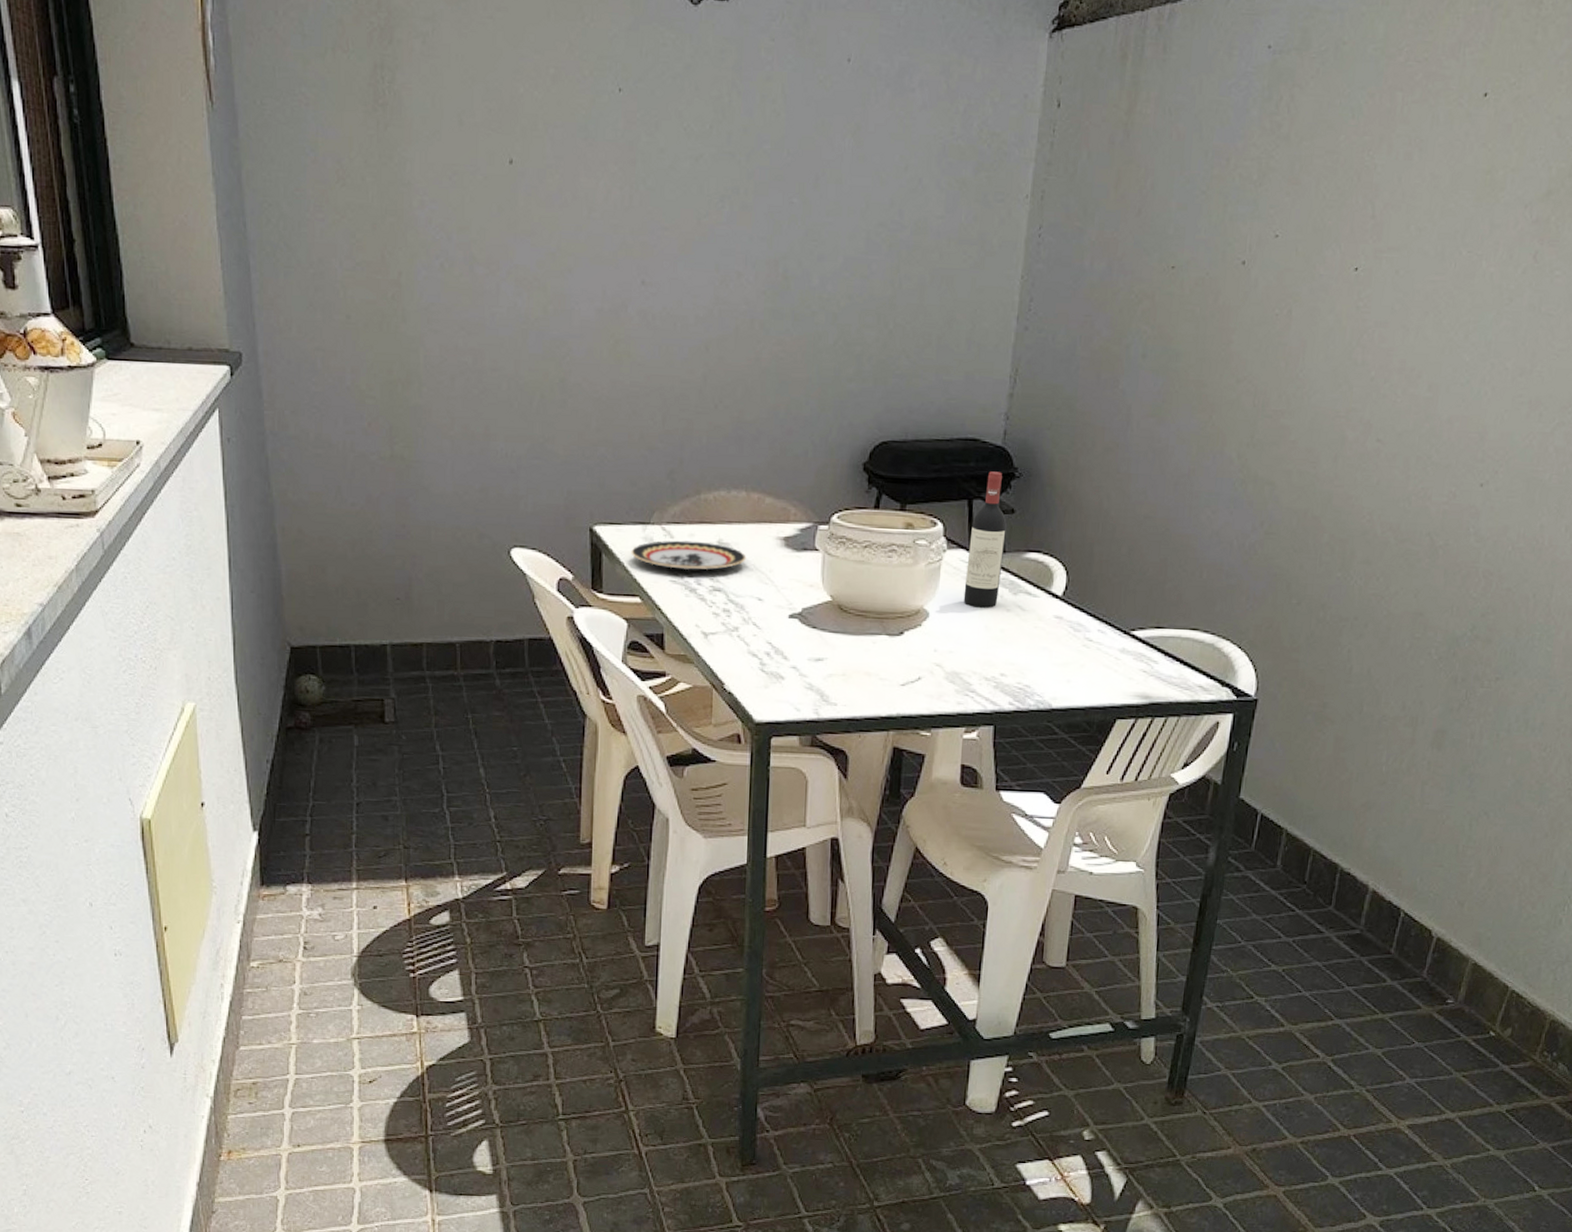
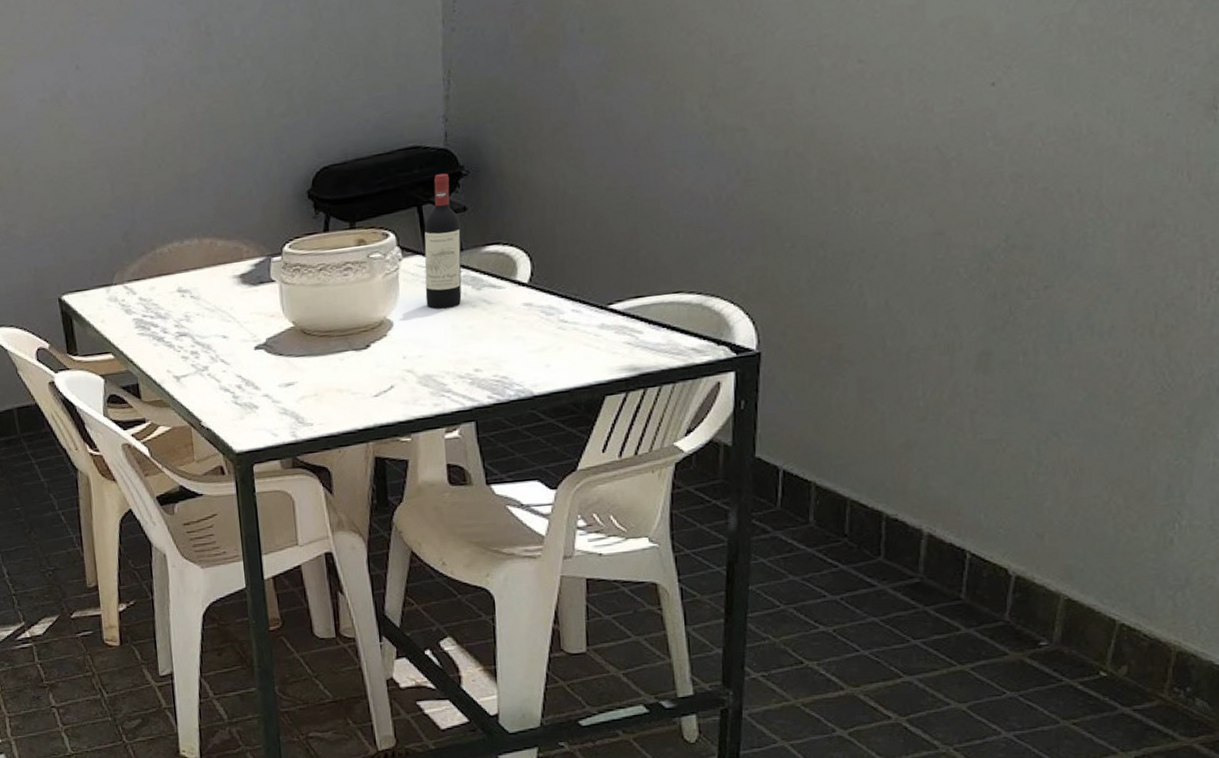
plate: present [631,540,747,570] -> none [98,292,207,322]

